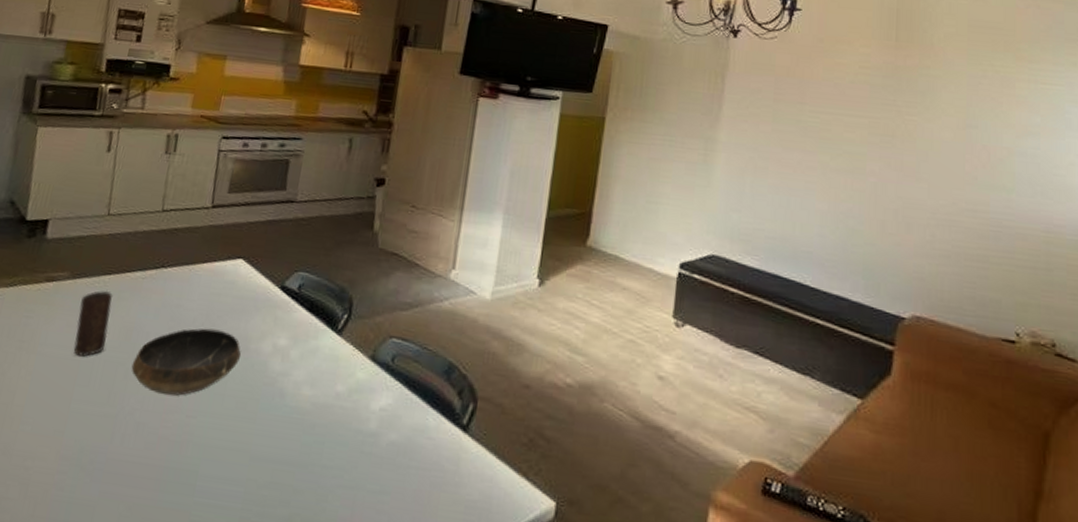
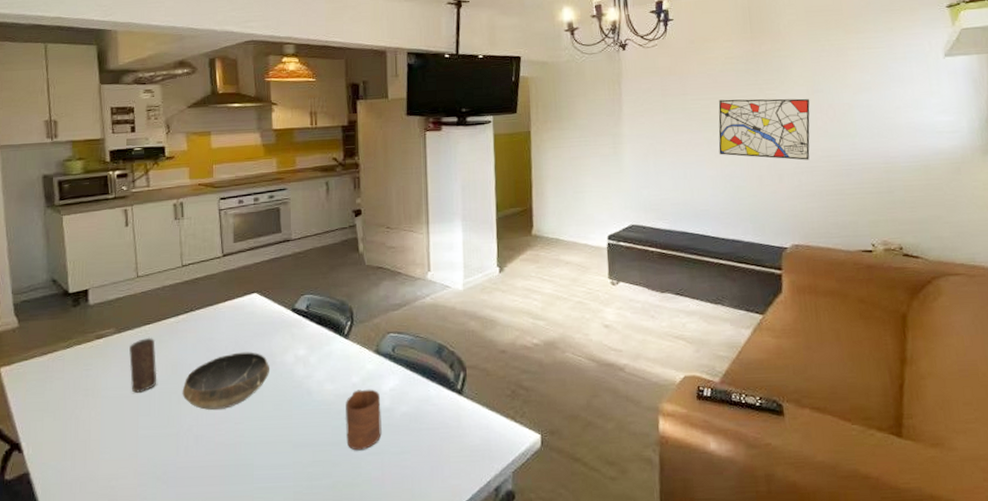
cup: none [315,401,367,480] -> present [345,389,382,451]
wall art: none [835,117,960,211] -> present [718,98,810,160]

